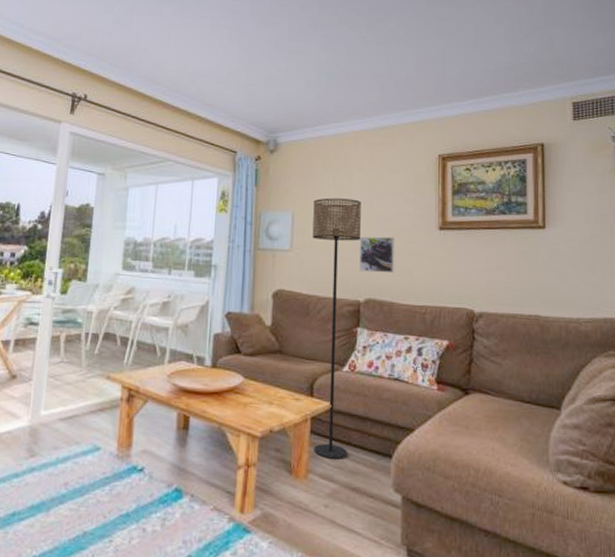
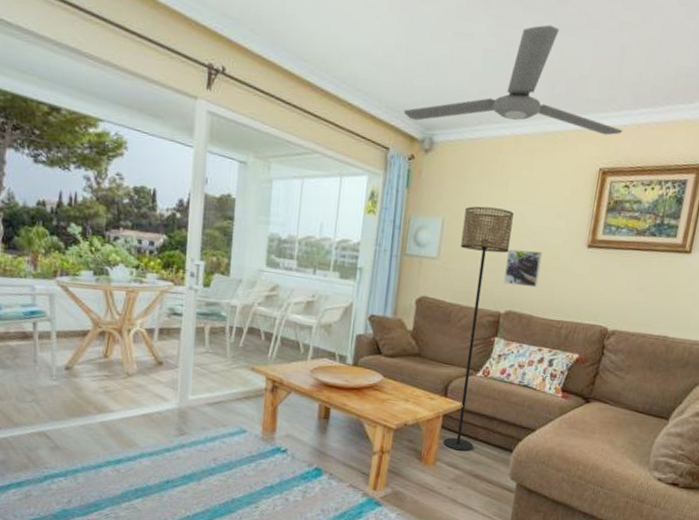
ceiling fan: none [248,38,455,126] -> present [403,25,623,136]

